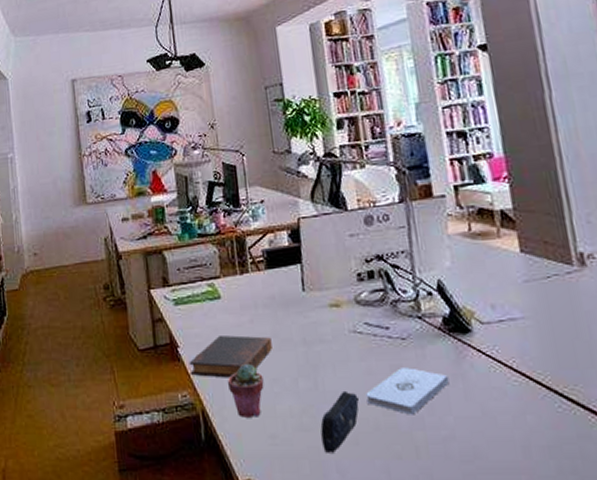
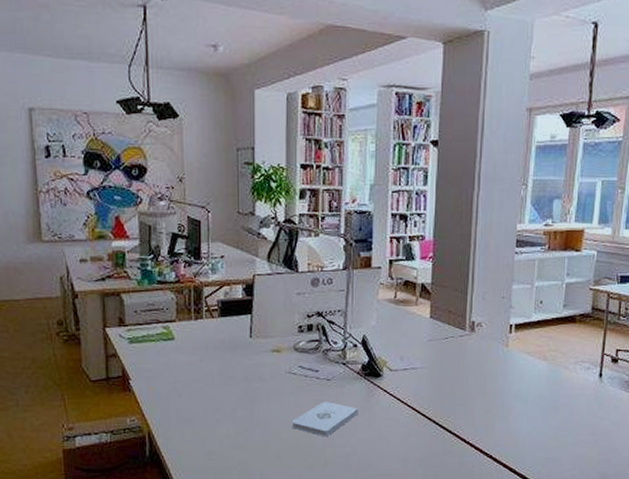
book: present [189,335,272,378] -> none [139,372,217,407]
potted succulent: present [228,364,264,419] -> none [175,396,207,440]
pencil case: present [320,390,359,453] -> none [251,418,285,465]

